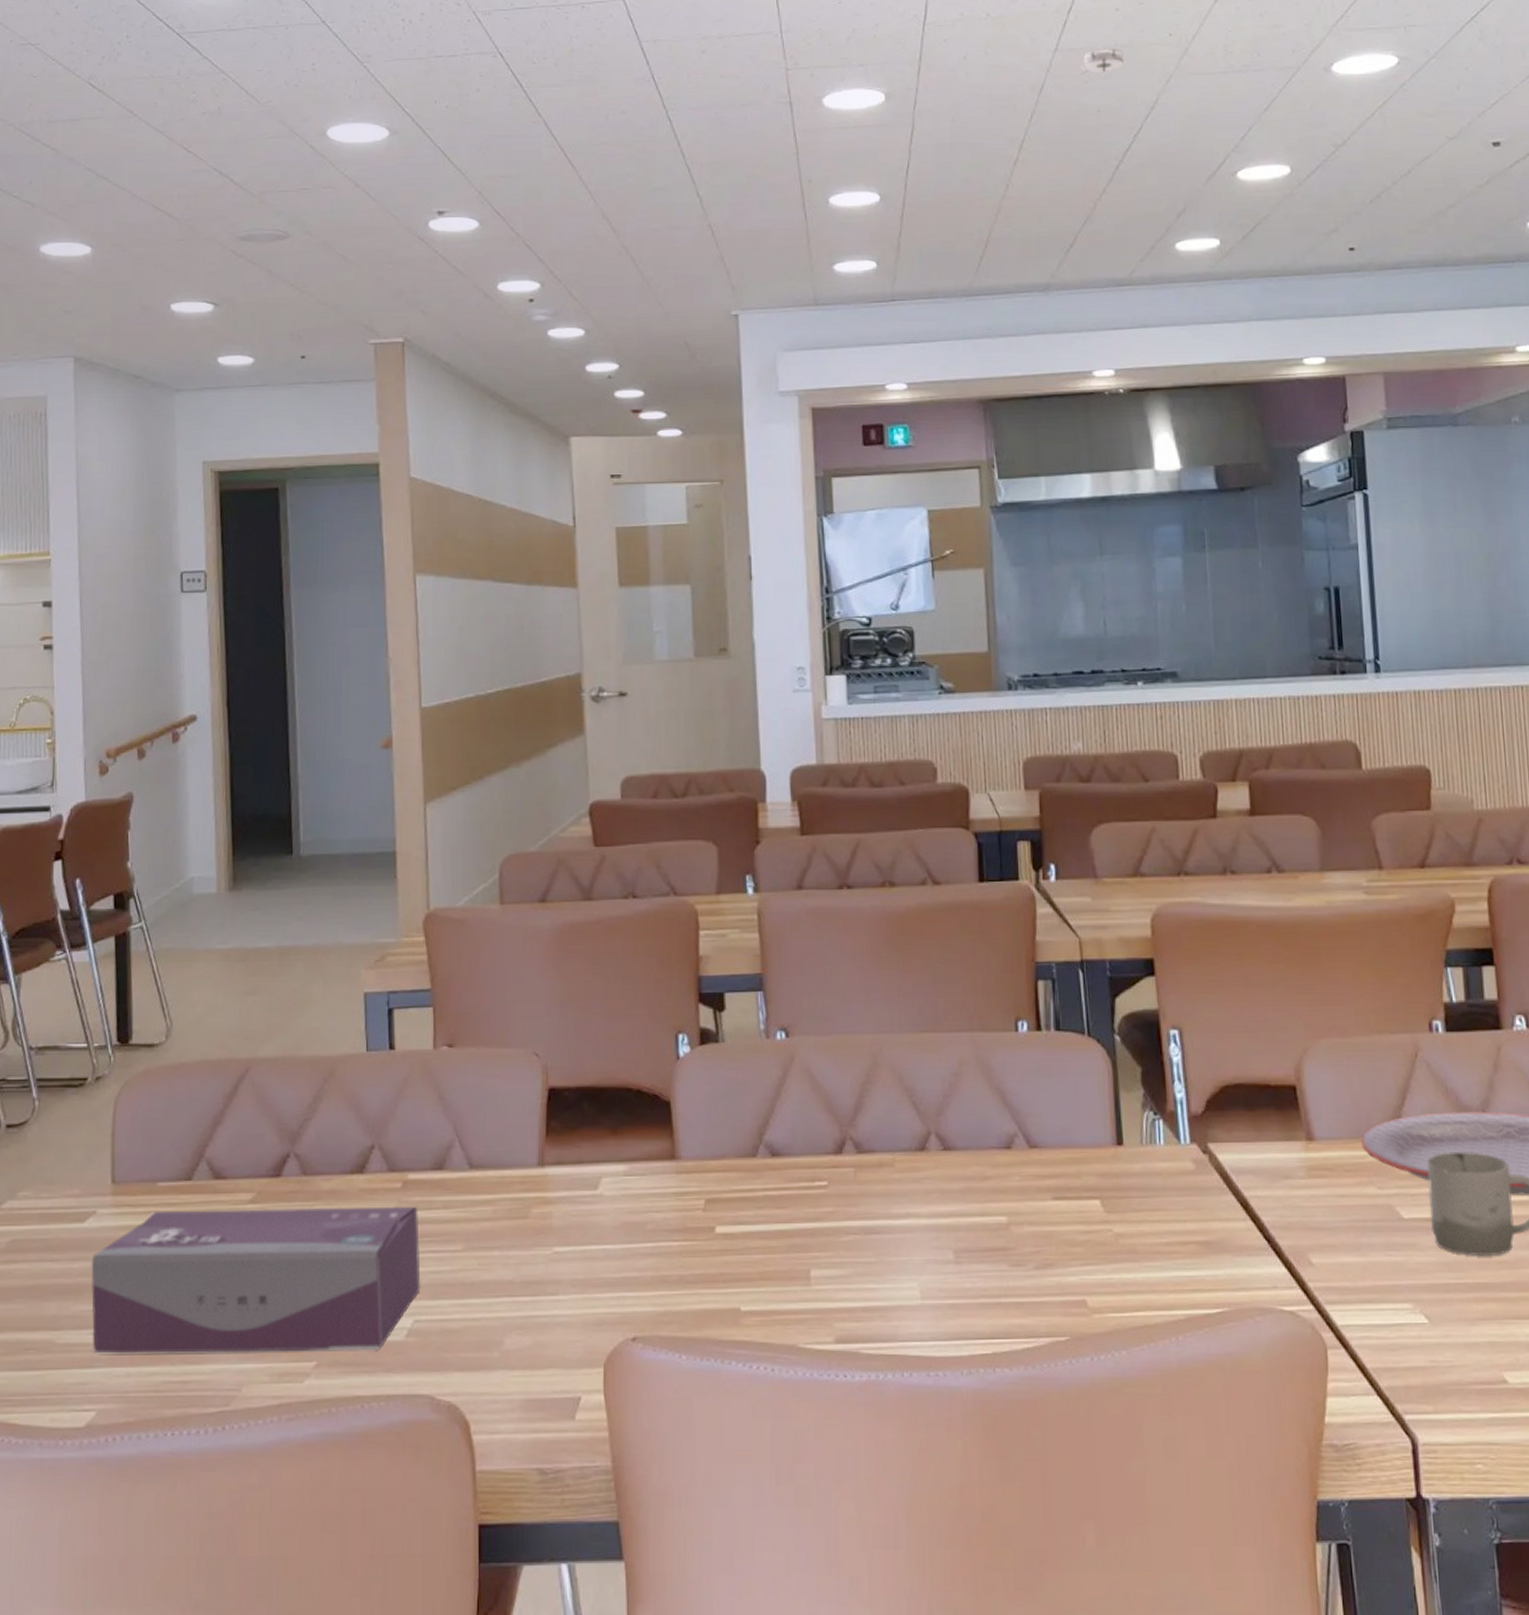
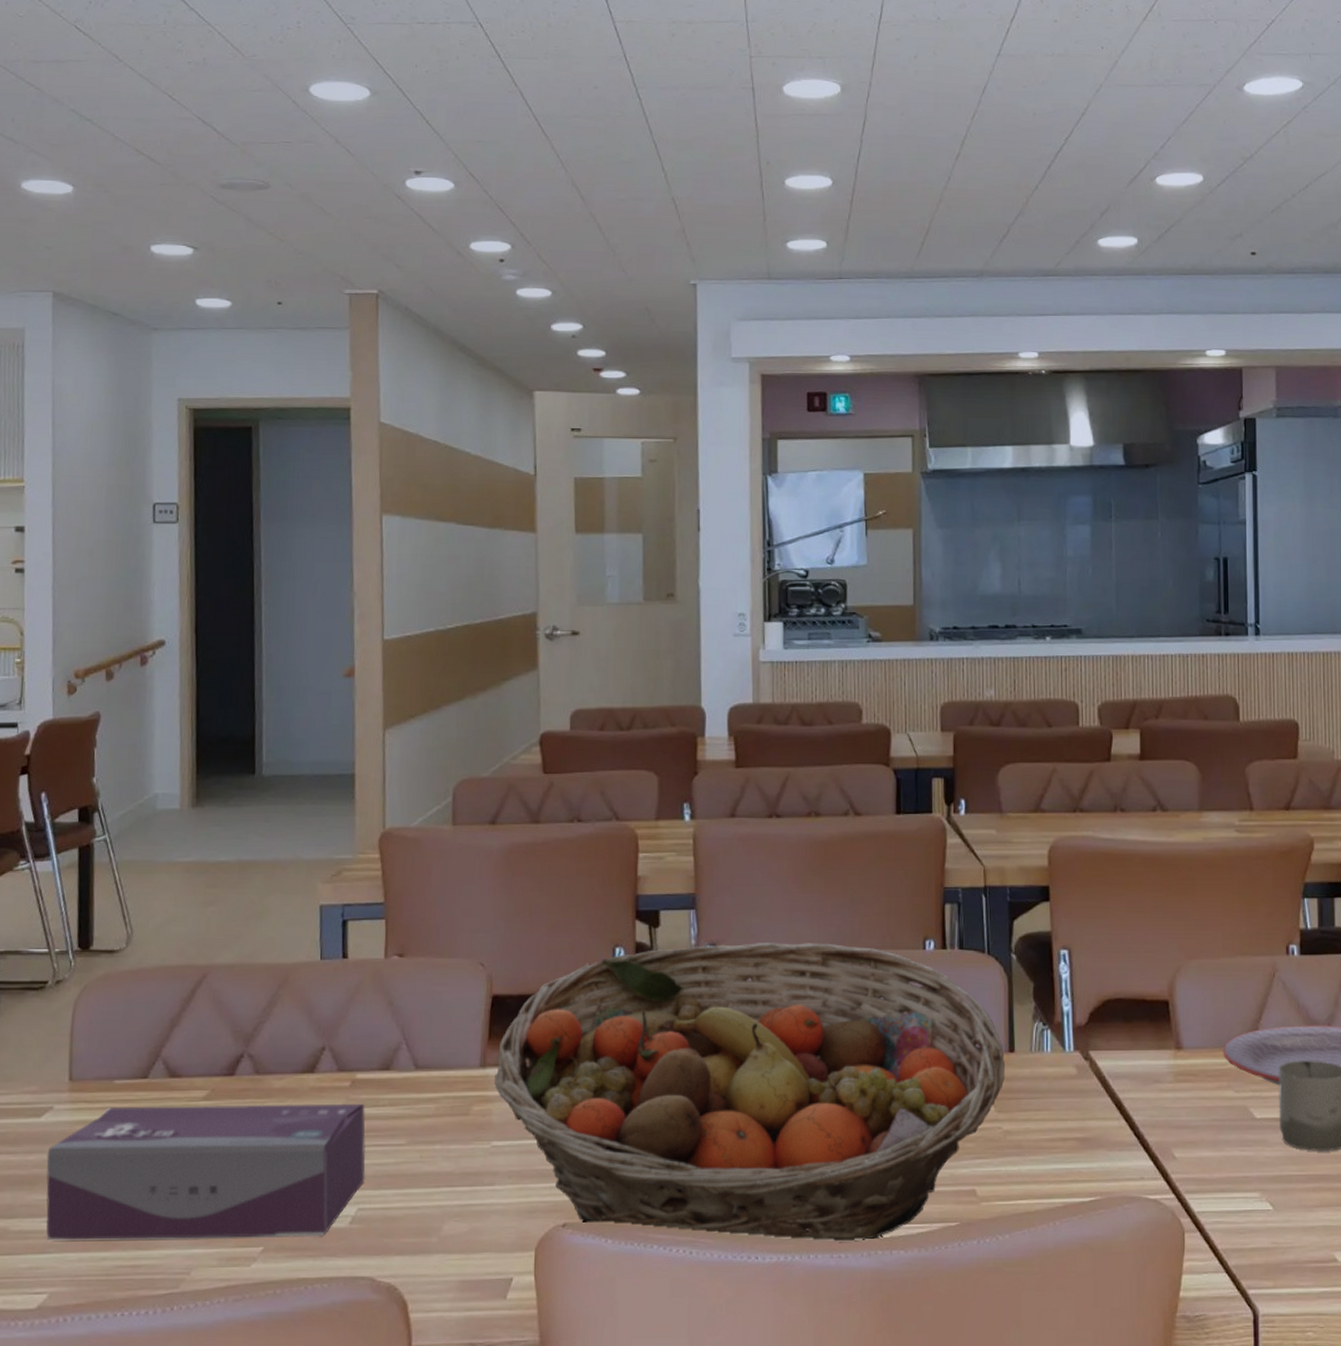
fruit basket: none [554,1025,1114,1360] -> present [494,941,1005,1243]
smoke detector: present [1079,47,1128,75] -> none [1019,56,1063,80]

